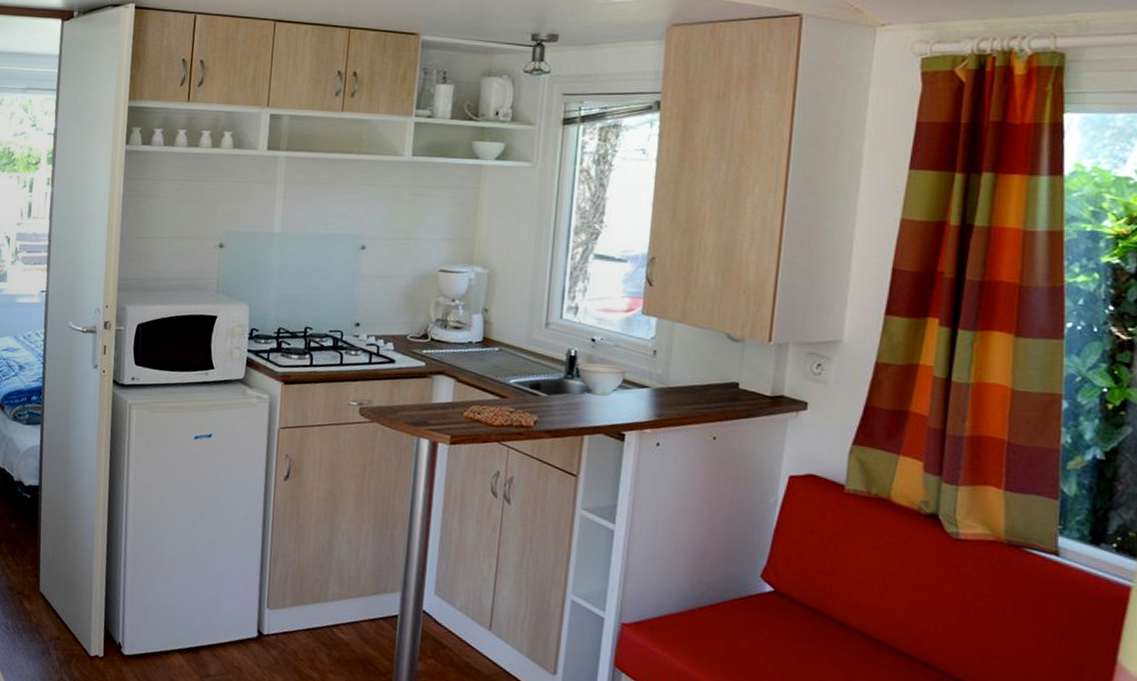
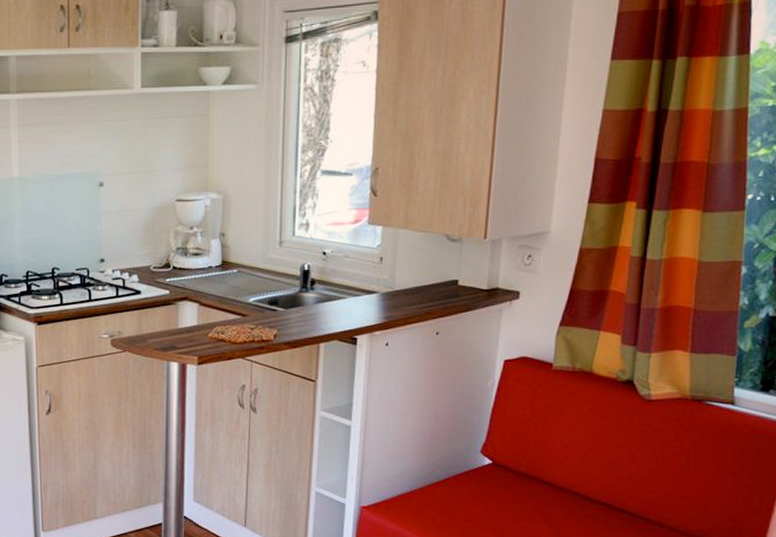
bowl: present [577,363,626,397] -> none [310,275,356,305]

